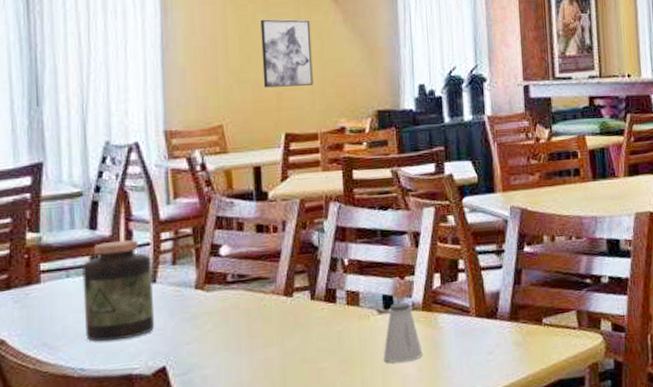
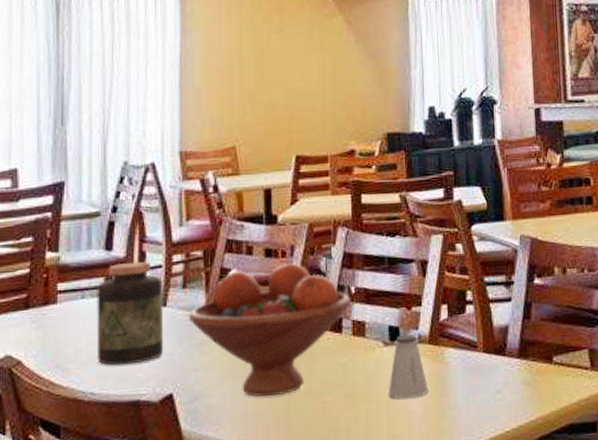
fruit bowl: none [179,237,345,366] -> present [188,262,351,397]
wall art: present [260,19,313,88] -> none [275,40,325,109]

